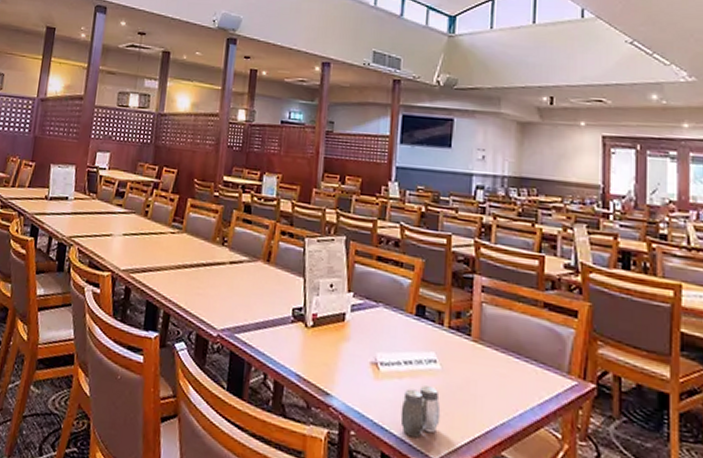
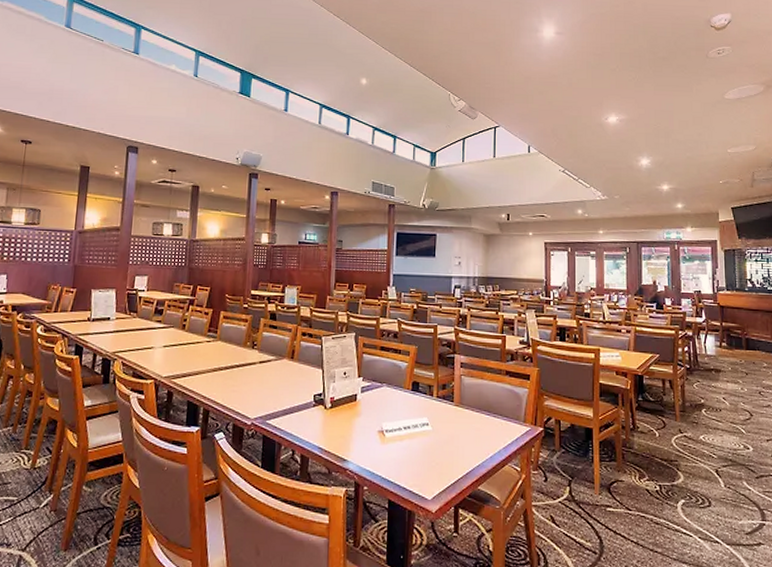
salt and pepper shaker: present [400,385,441,438] -> none [402,444,433,485]

